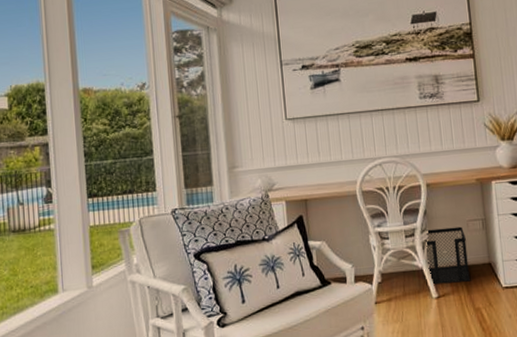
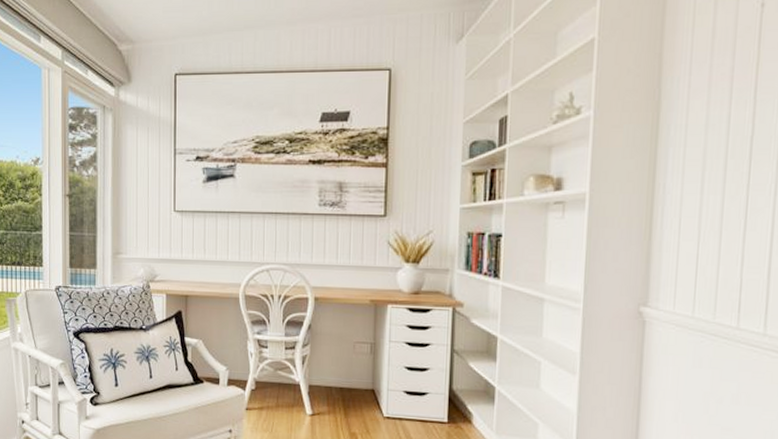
wastebasket: present [426,226,470,285] -> none [306,345,350,405]

